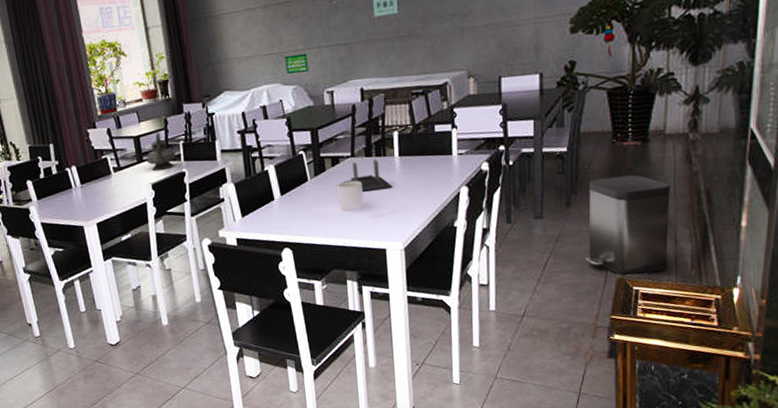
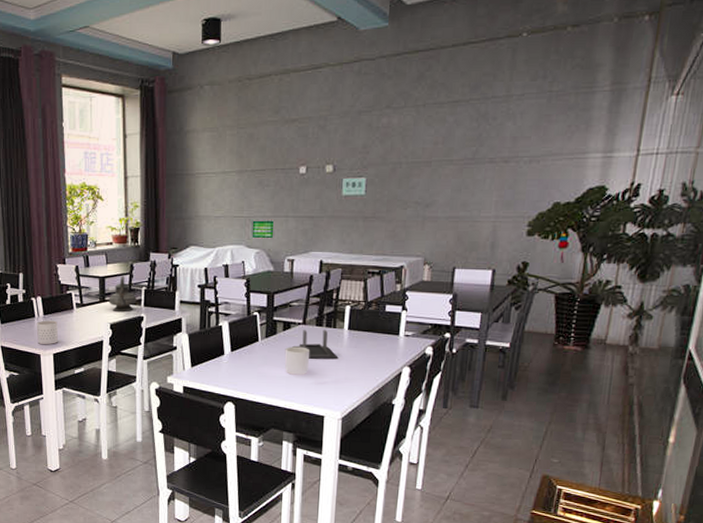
mug: none [74,188,101,216] -> present [36,320,59,345]
pedal bin: present [585,174,670,275] -> none [514,377,605,475]

